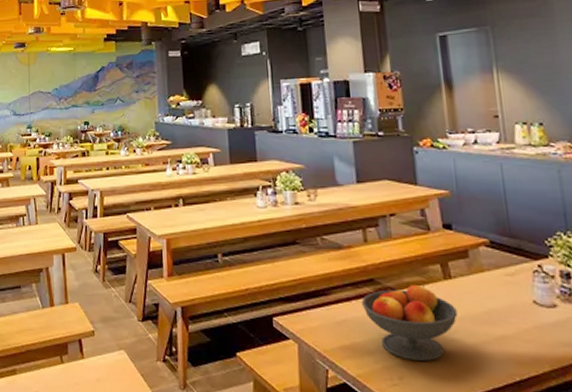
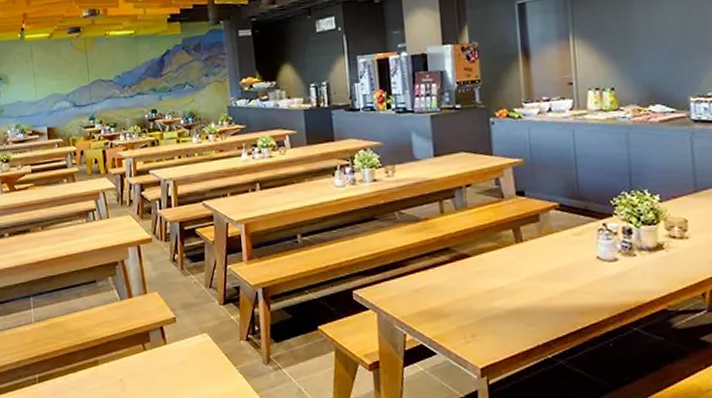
fruit bowl: present [361,284,458,361] -> none [437,249,527,319]

